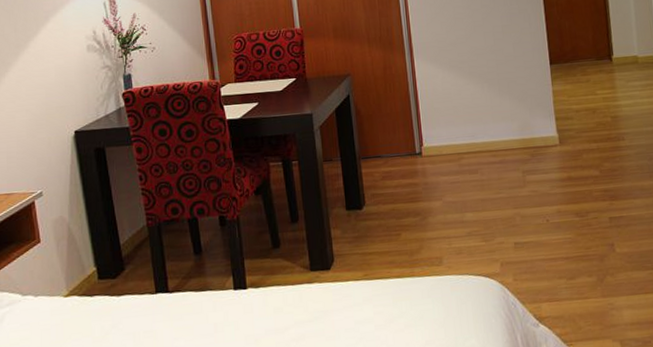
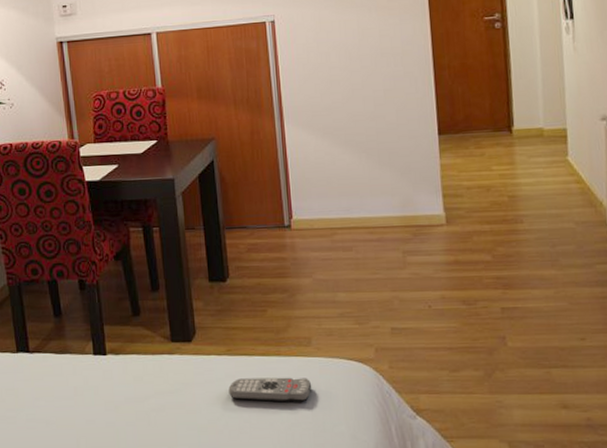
remote control: none [366,296,444,323] -> present [228,377,312,403]

